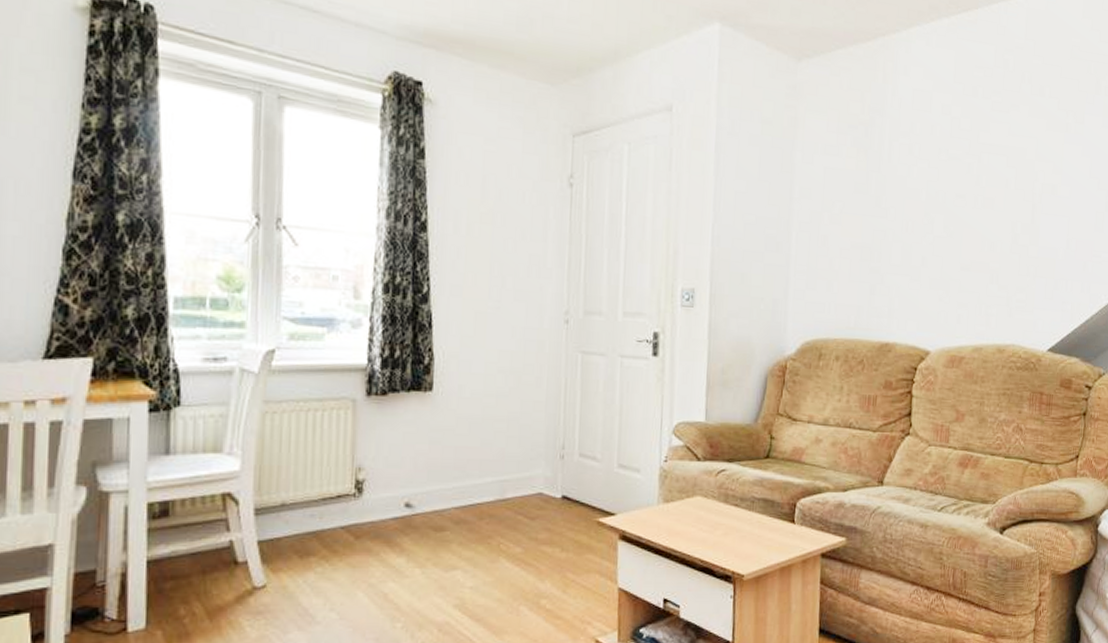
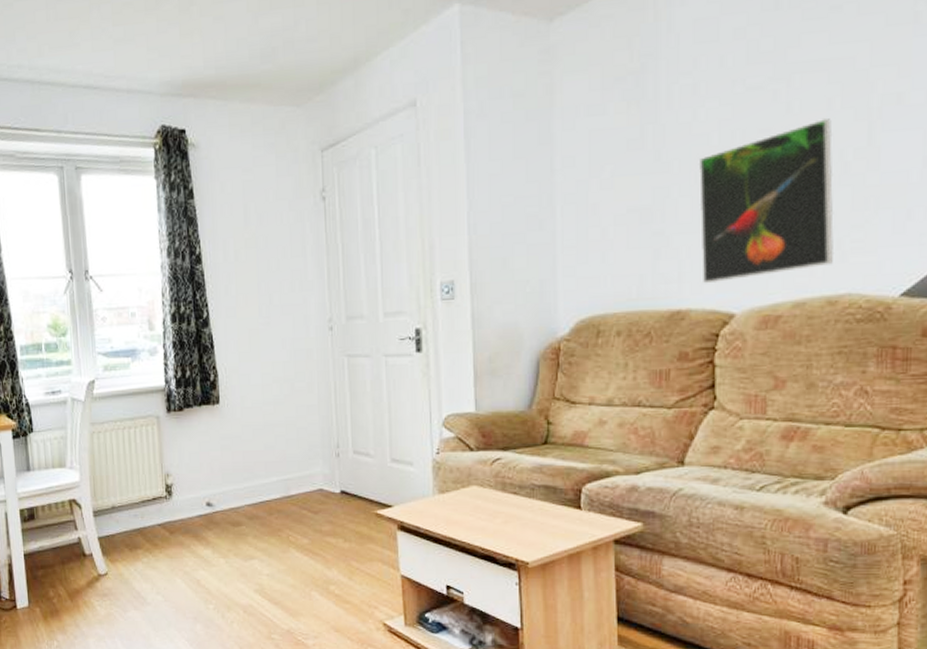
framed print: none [907,194,1008,323] -> present [698,117,835,284]

